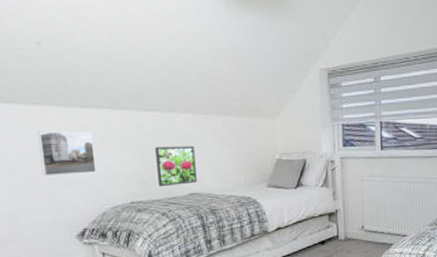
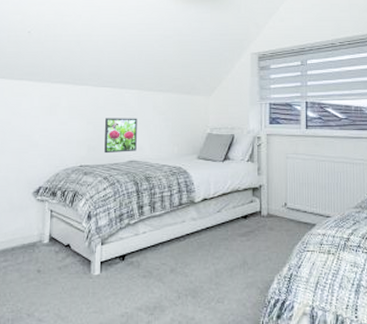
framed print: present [37,131,97,177] -> none [15,102,58,140]

